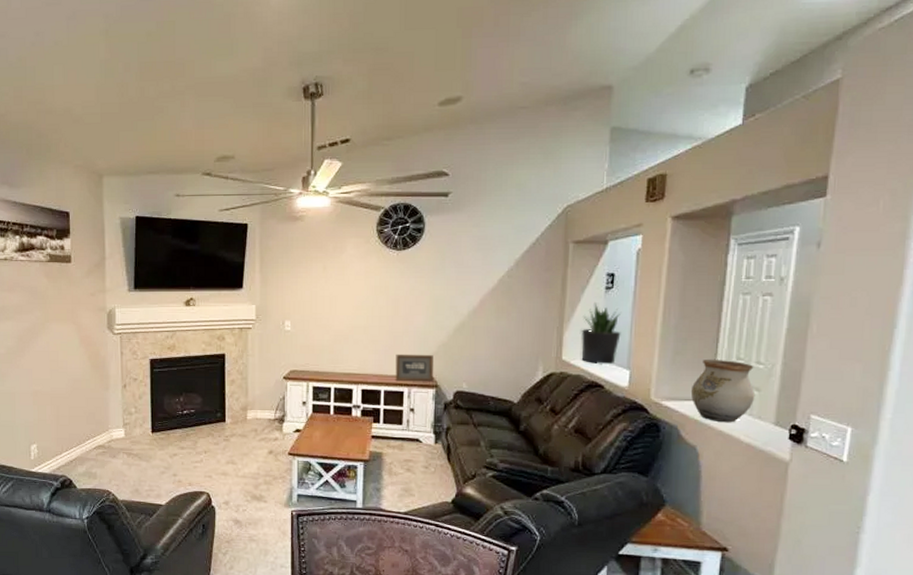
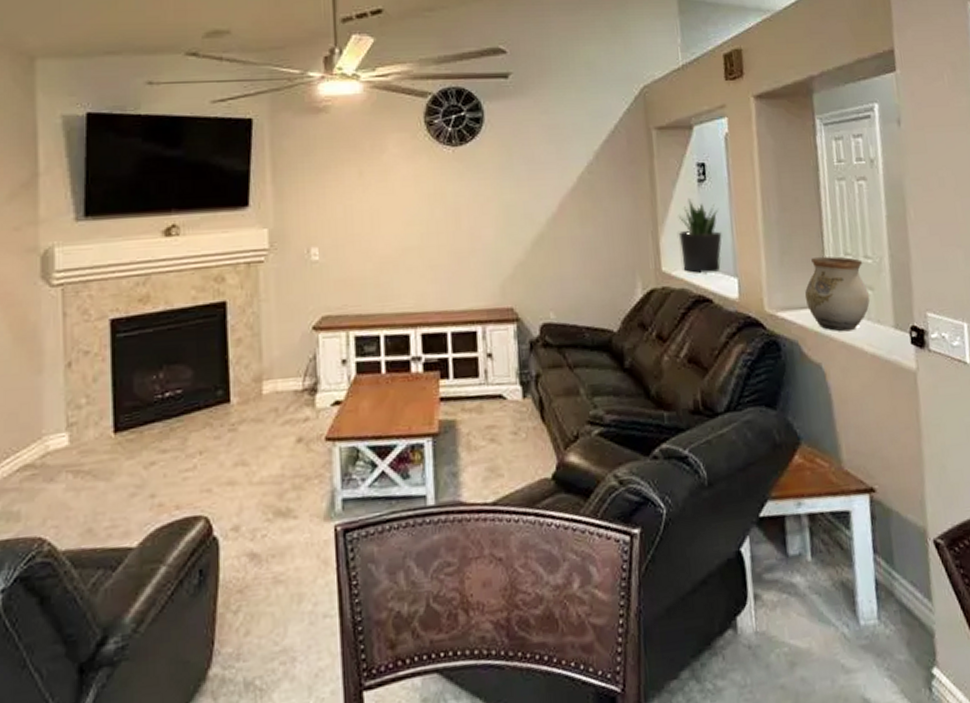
picture frame: present [395,354,433,382] -> none [462,279,512,318]

